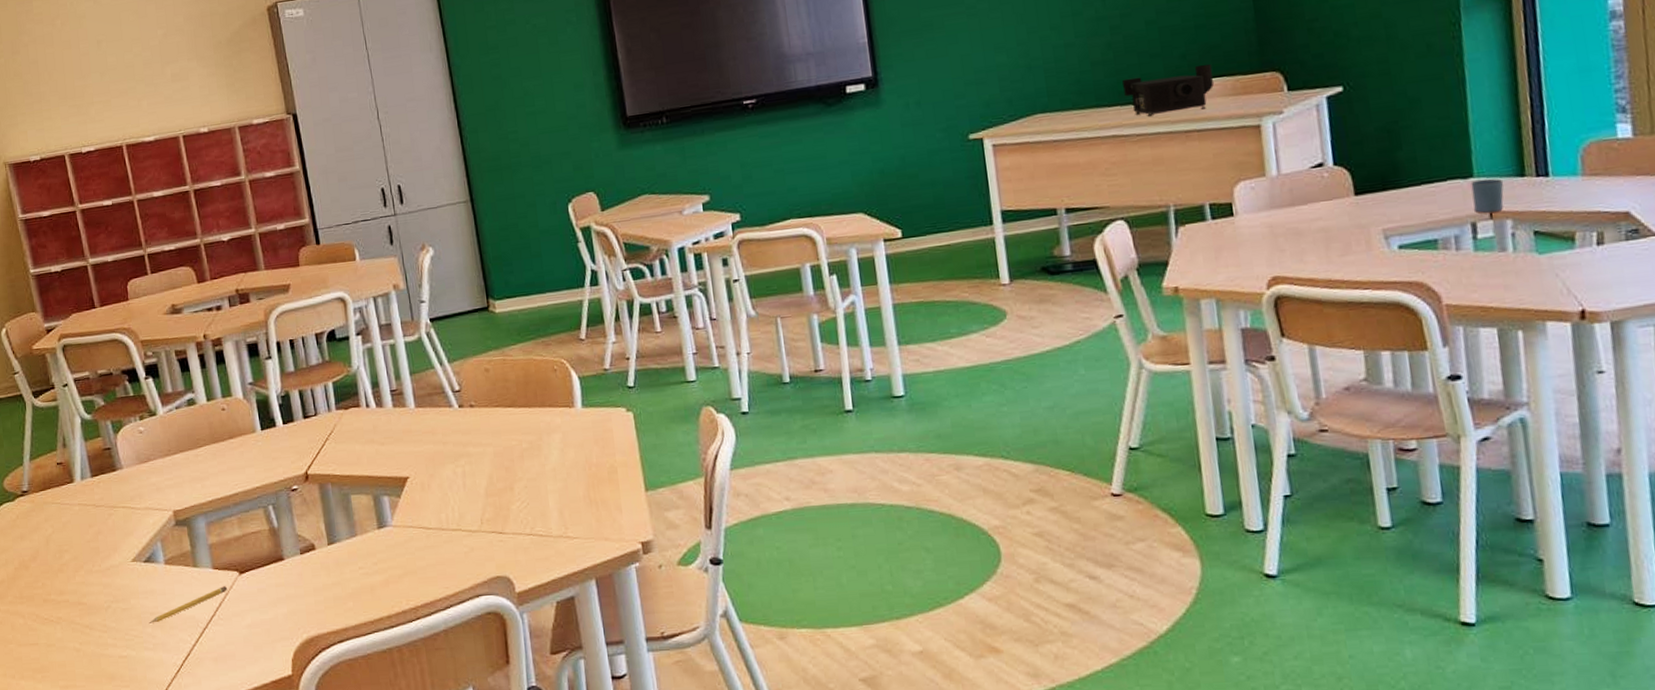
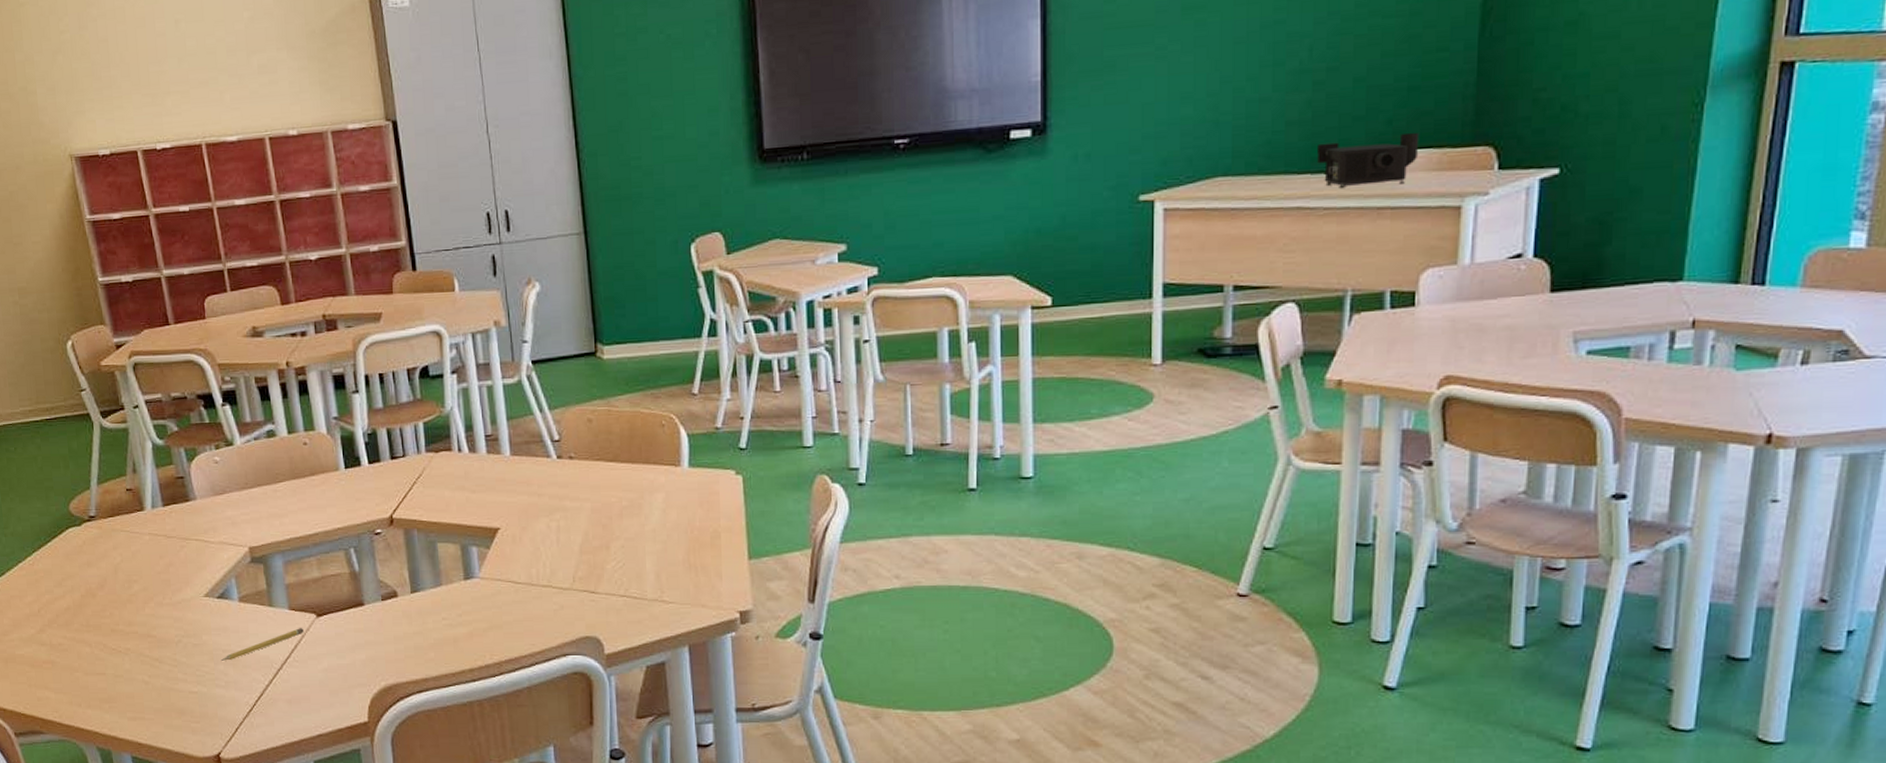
mug: present [1471,178,1504,215] -> none [1677,283,1715,323]

